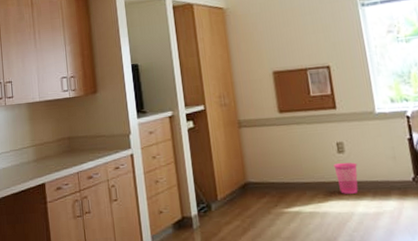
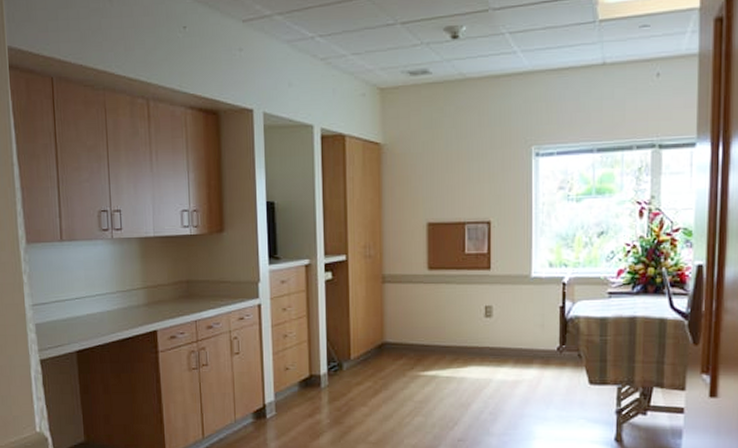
waste basket: present [333,162,358,194] -> none [478,328,503,360]

